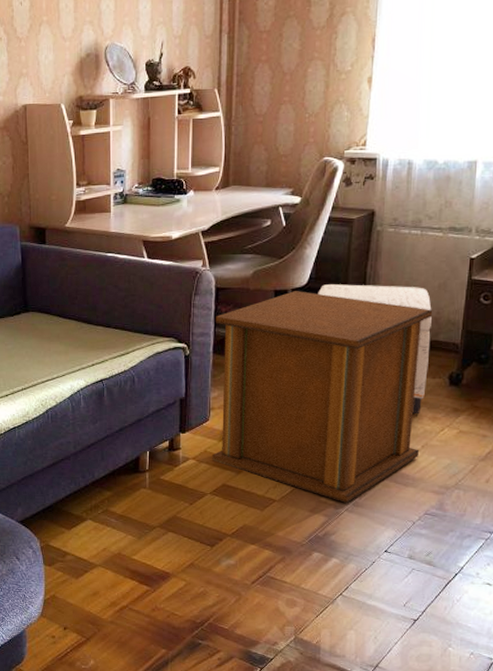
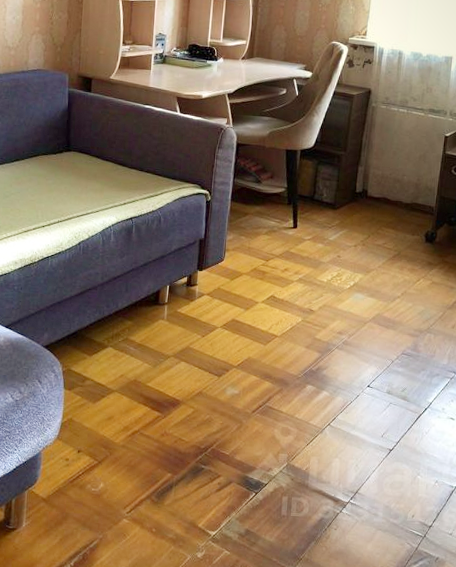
side table: present [212,291,433,503] -> none [224,151,414,341]
ottoman: present [318,284,432,413] -> none [322,148,414,265]

